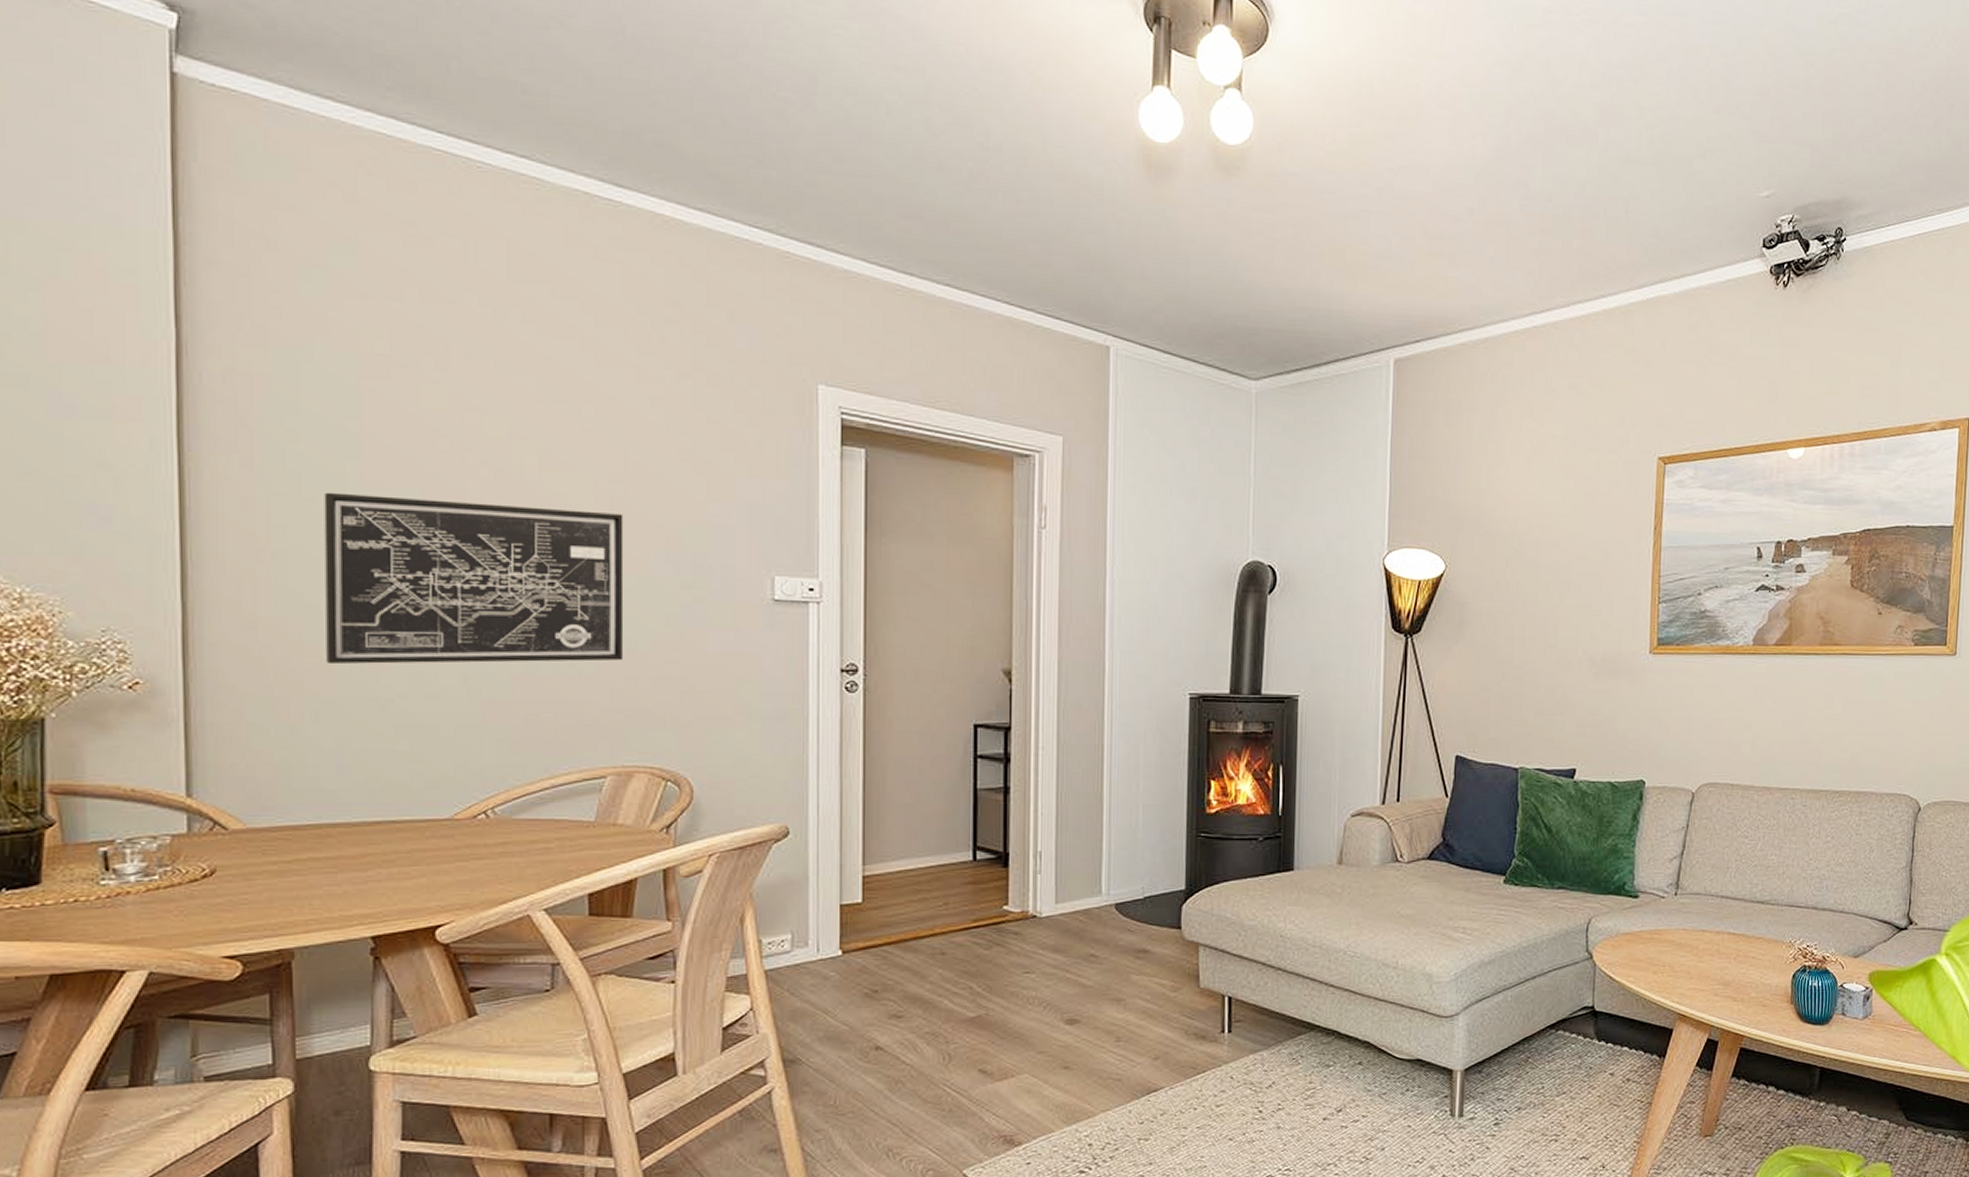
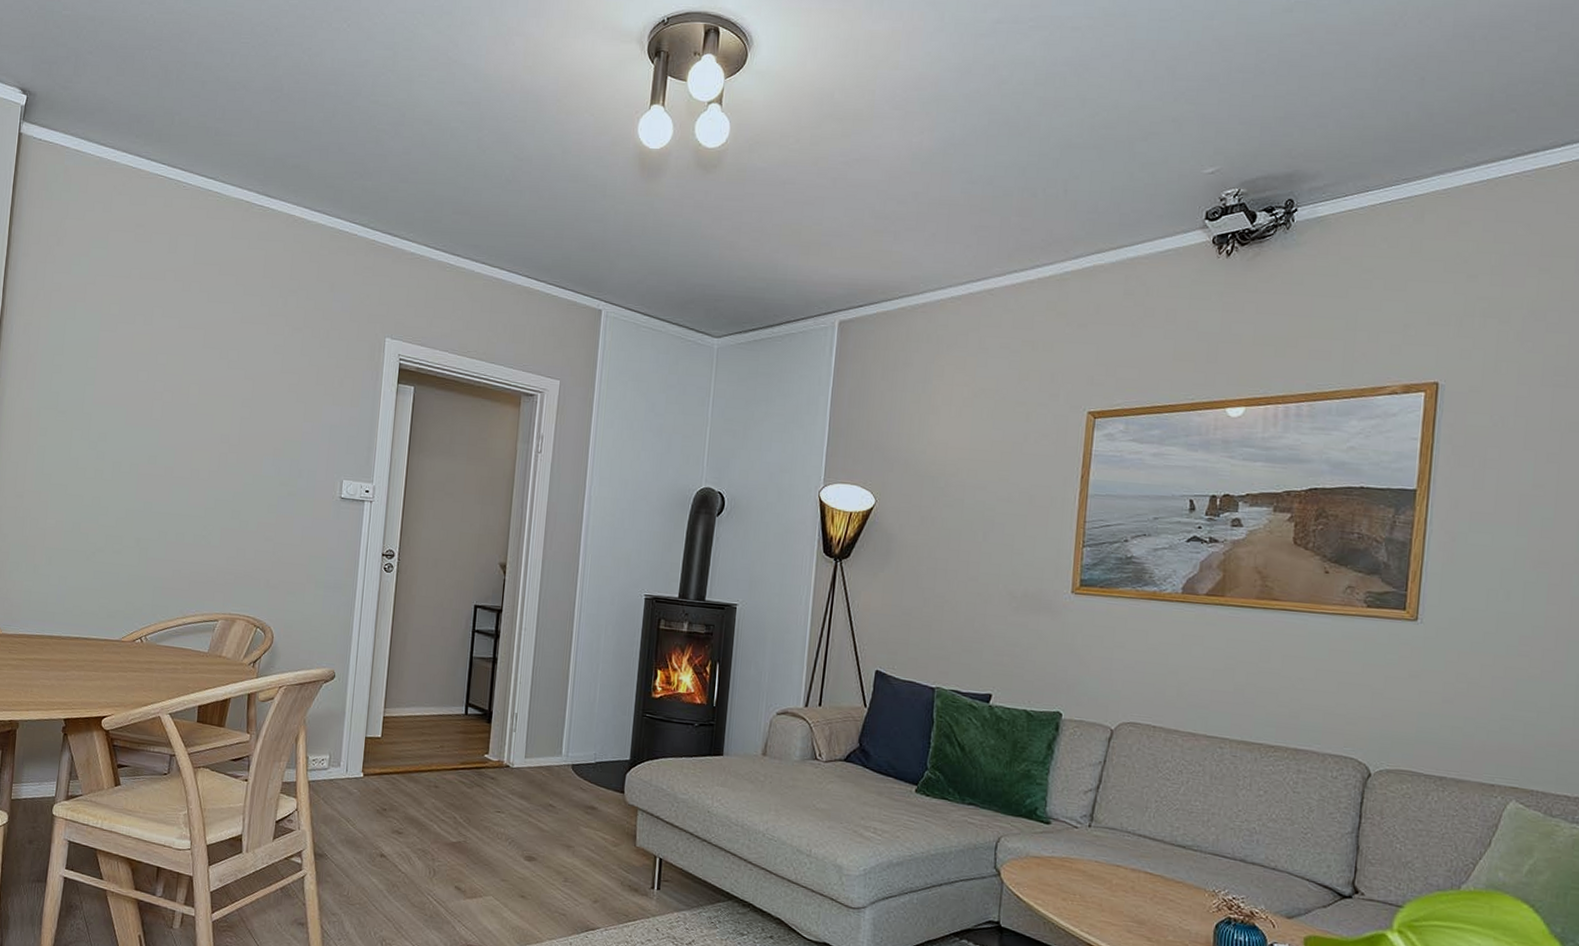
wall art: present [324,492,624,665] -> none [59,407,248,536]

